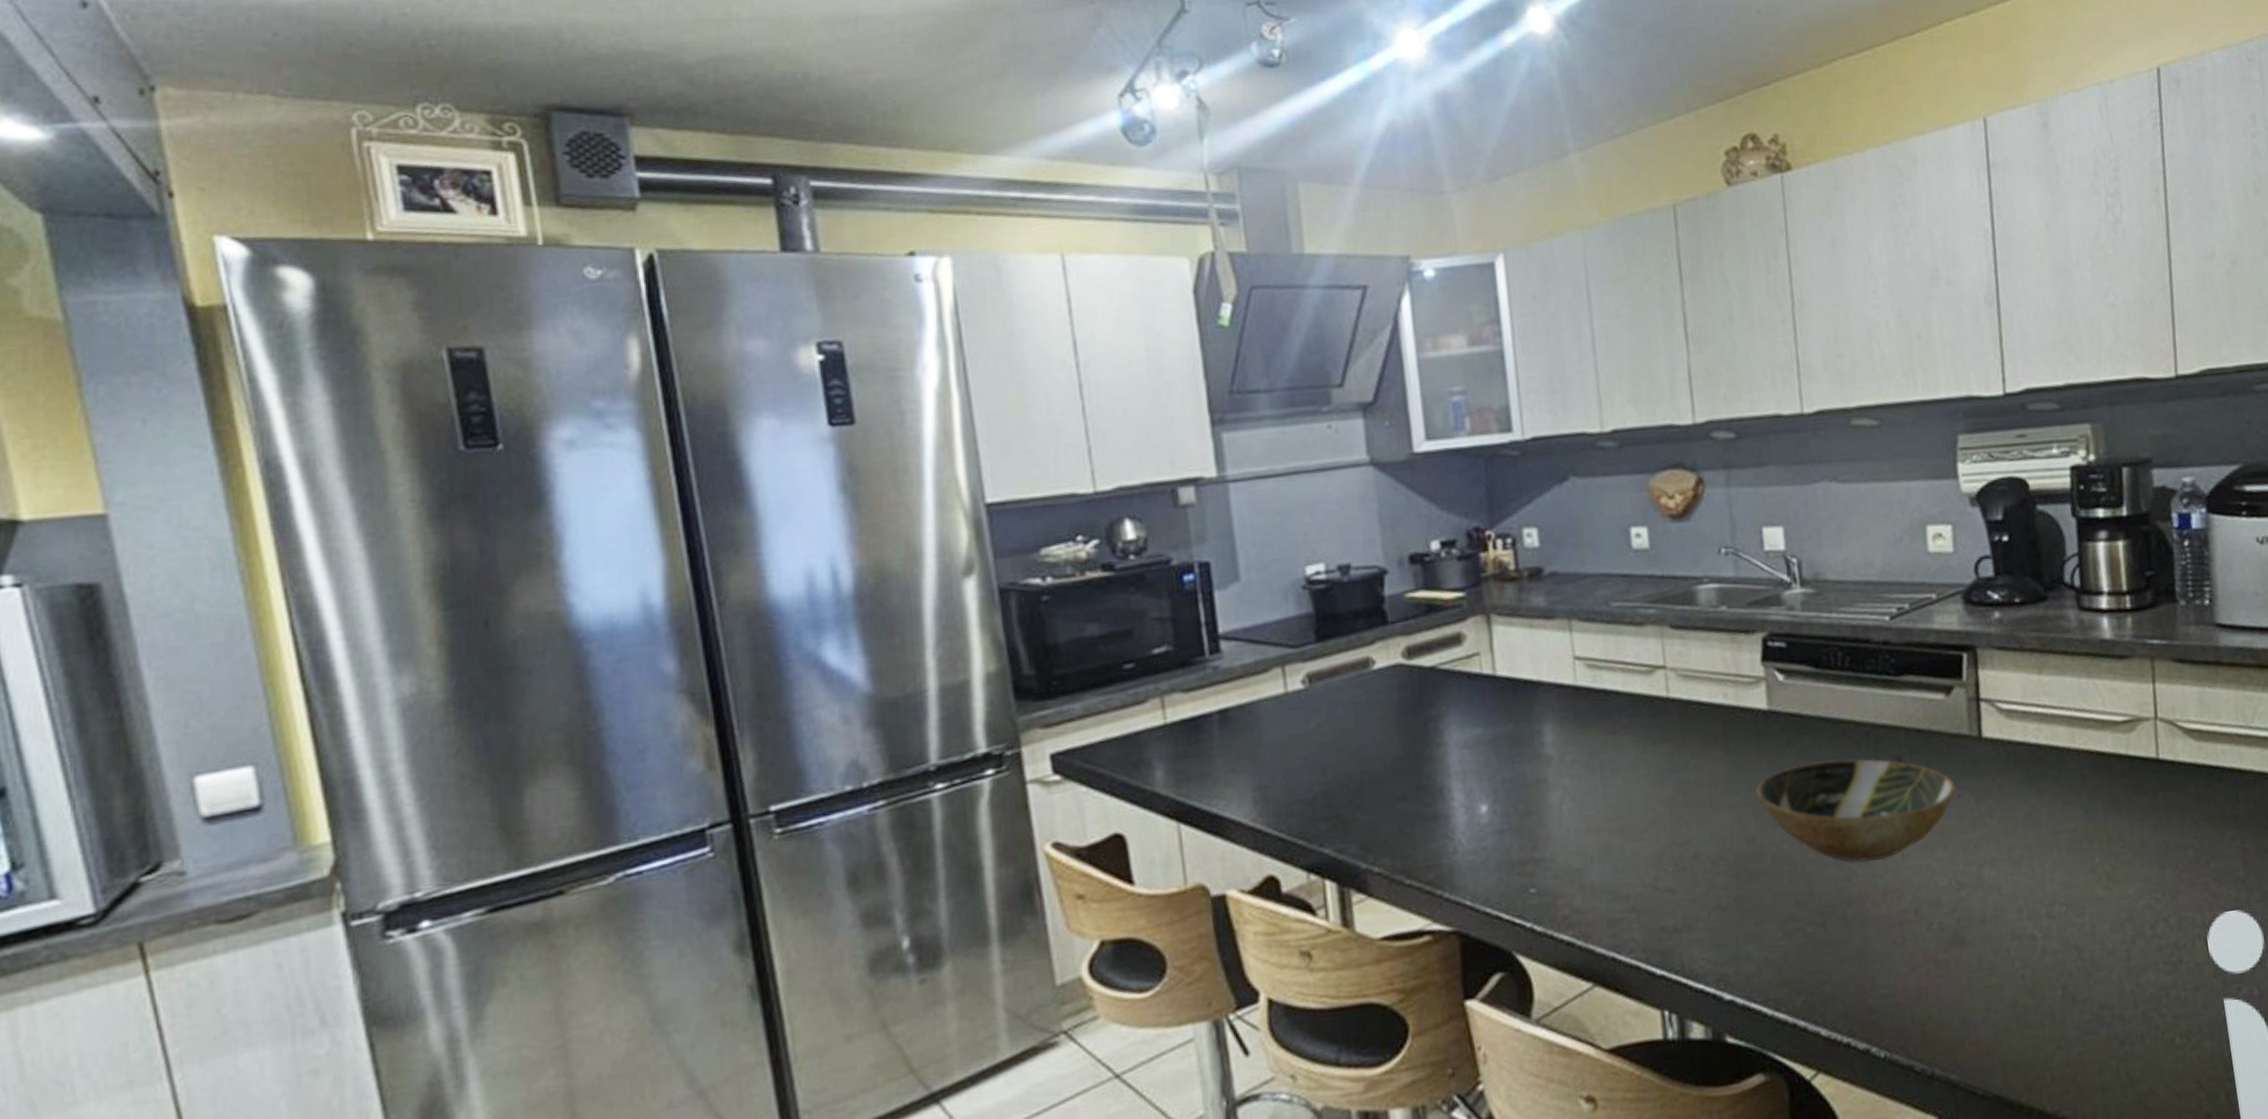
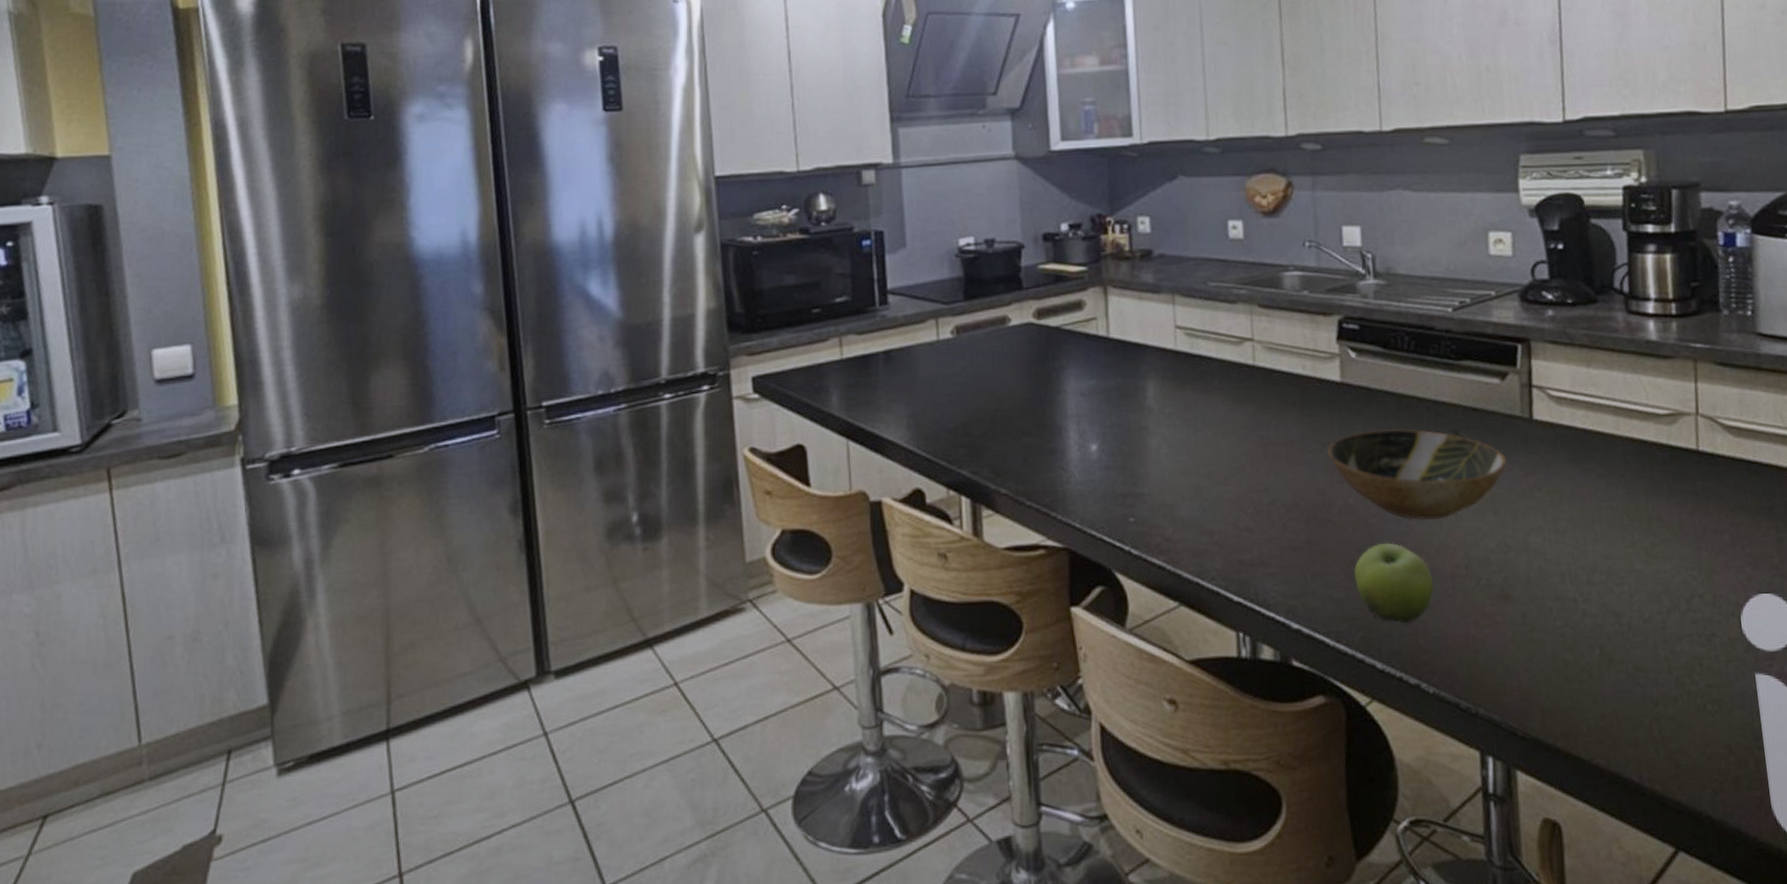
fruit: none [1792,891,1881,982] -> present [1354,543,1434,624]

